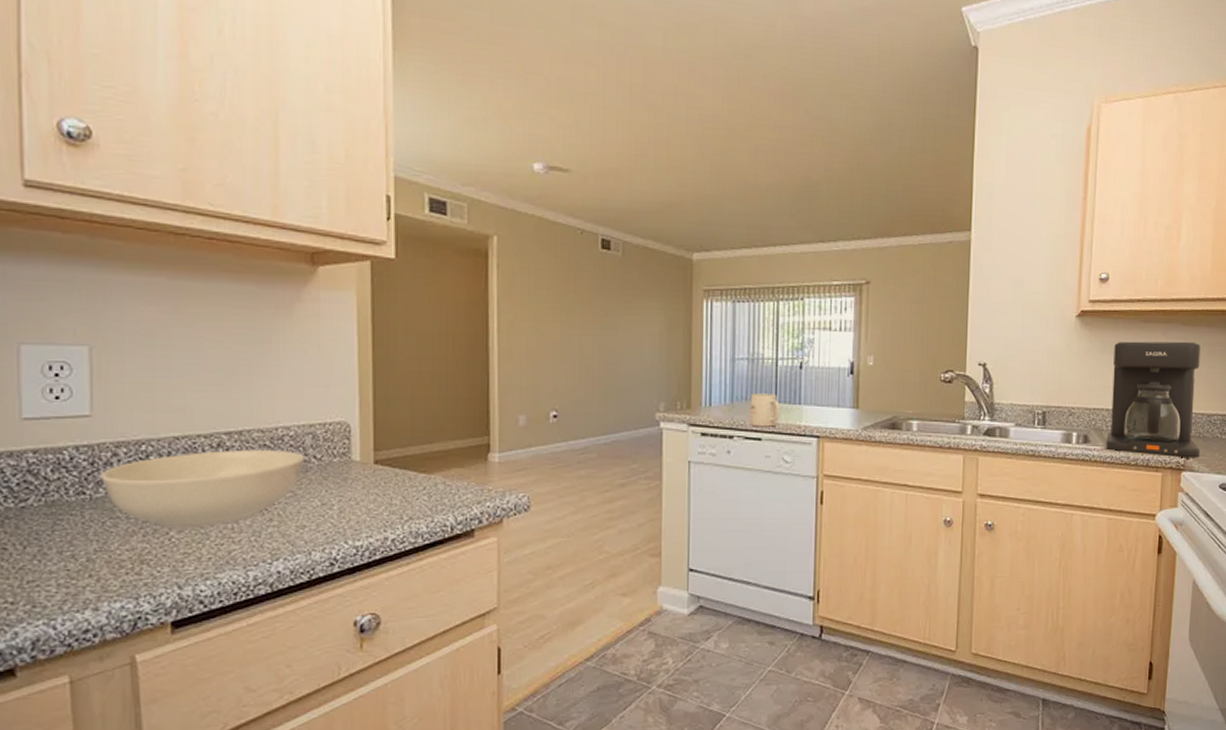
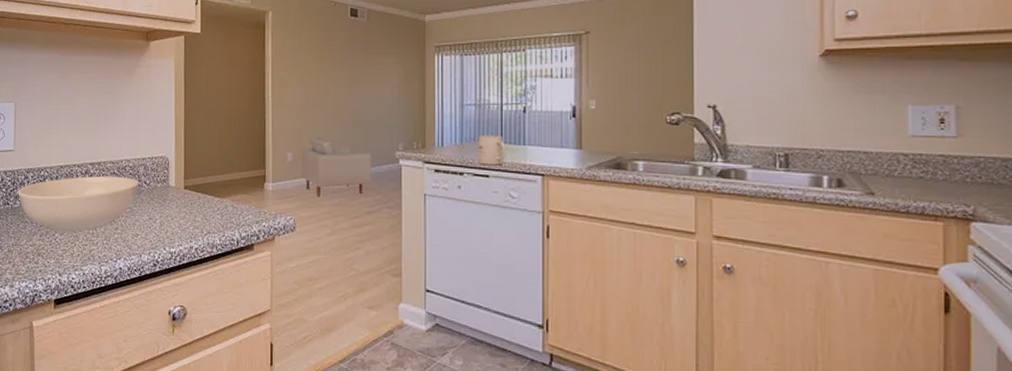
chair: none [538,396,626,468] -> present [302,137,371,197]
coffee maker: present [1106,341,1201,458] -> none [866,78,996,208]

